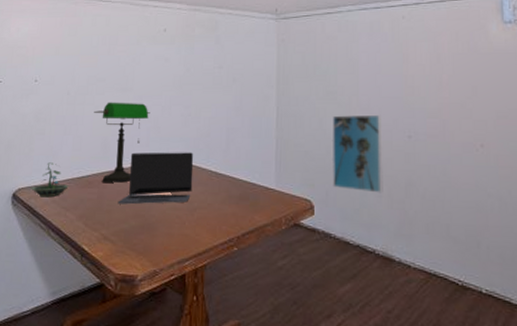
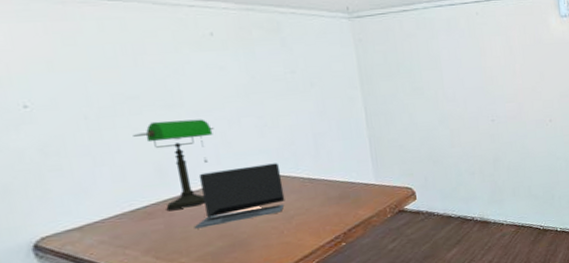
terrarium: present [31,162,69,198] -> none [60,200,120,242]
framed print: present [332,114,383,193] -> none [422,104,475,173]

